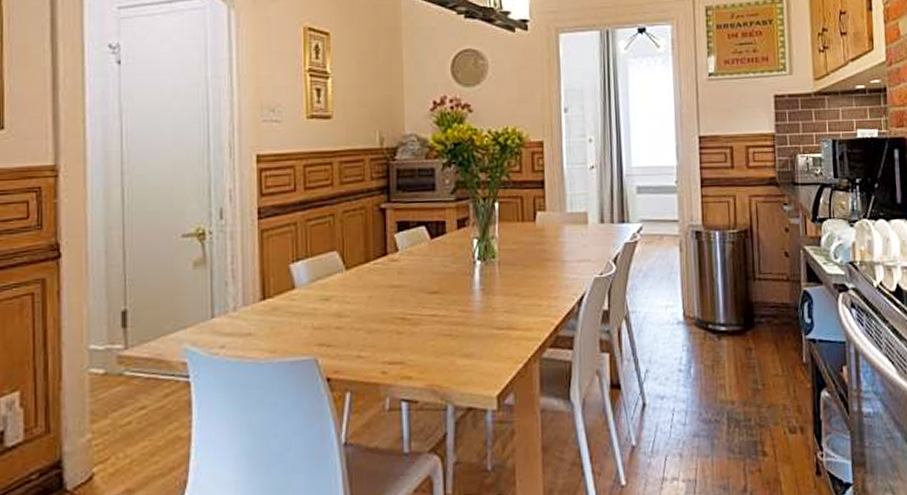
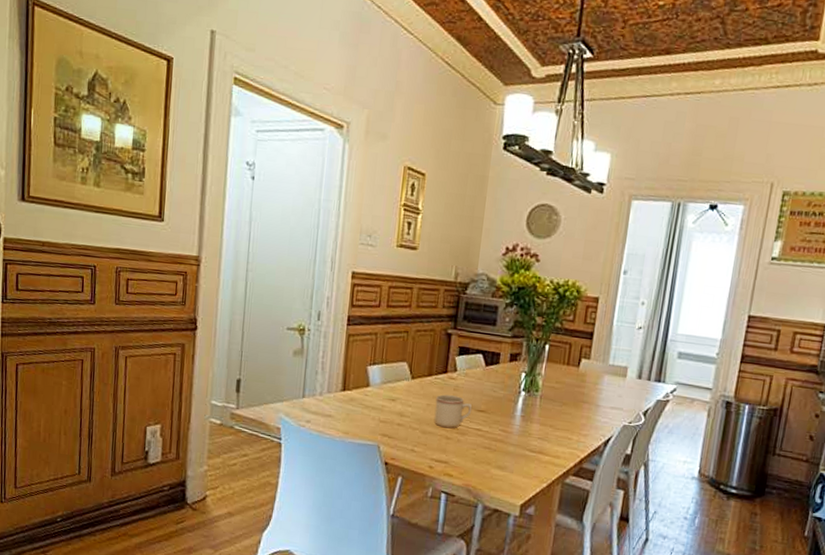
mug: none [378,280,423,321] -> present [433,394,473,429]

